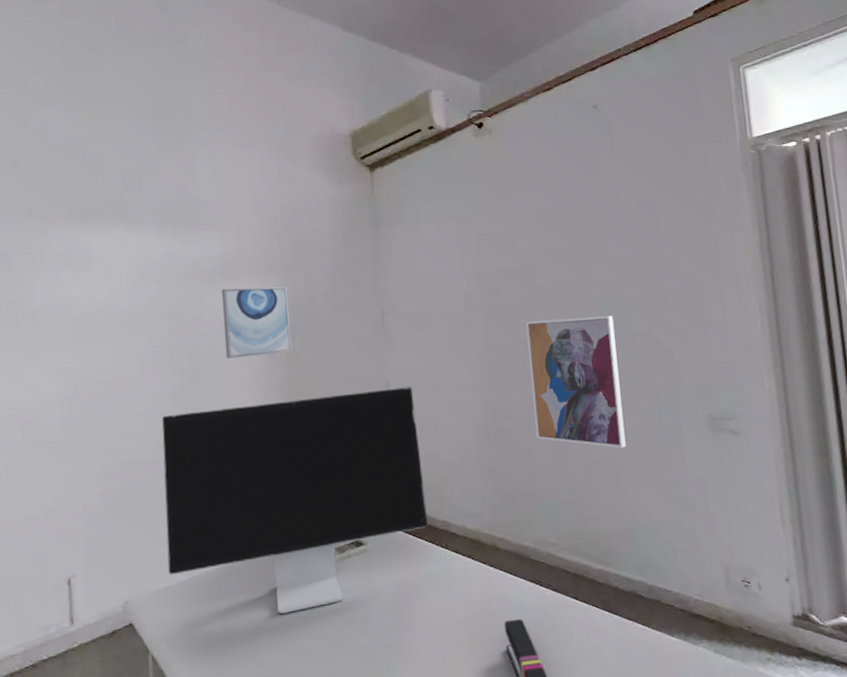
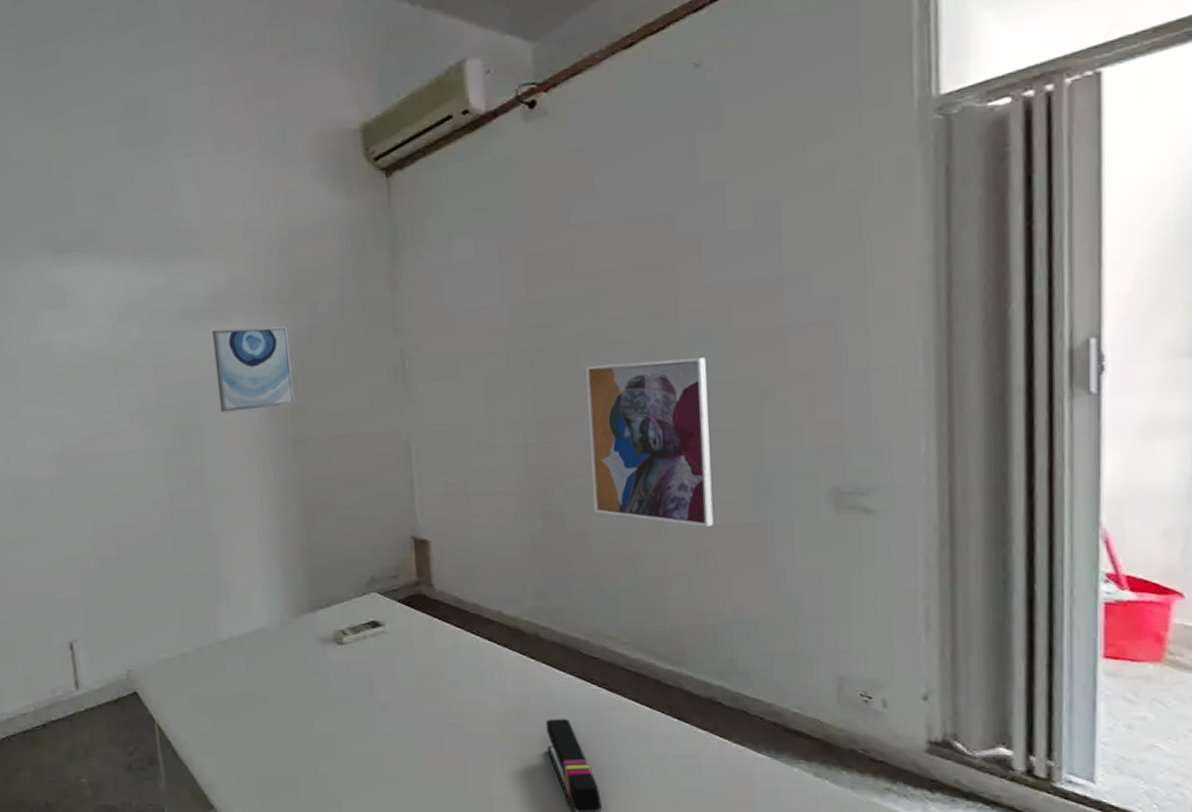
computer monitor: present [162,387,428,614] -> none [154,447,456,693]

